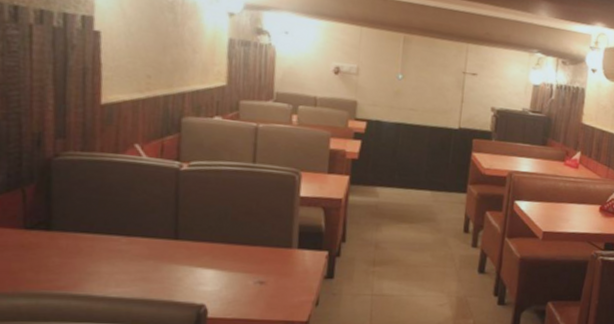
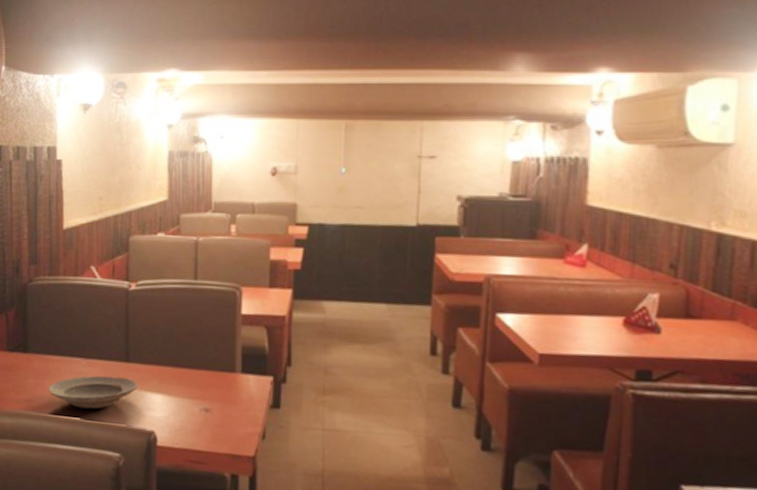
plate: none [79,253,188,286] -> present [49,375,139,409]

